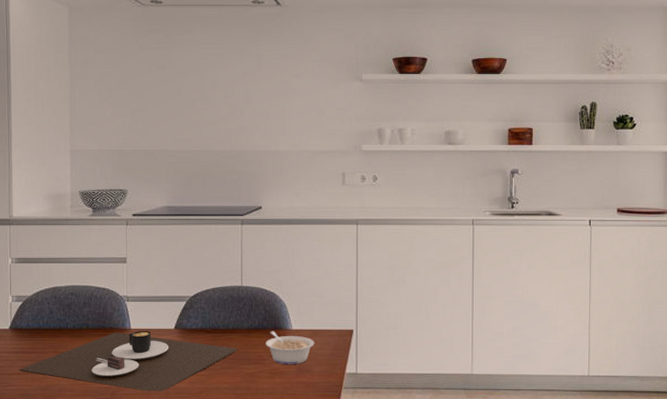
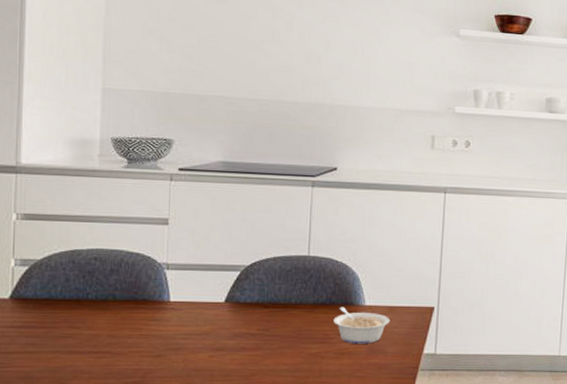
place setting: present [19,330,238,391] -> none [20,303,301,374]

